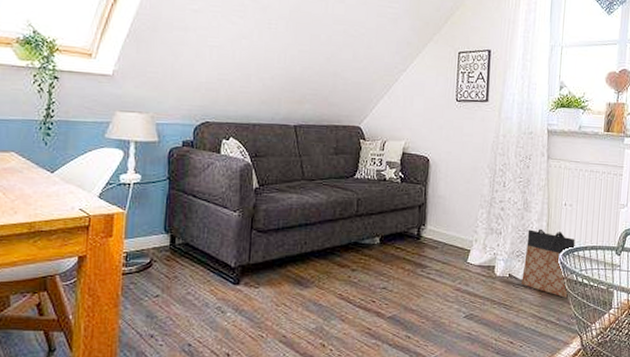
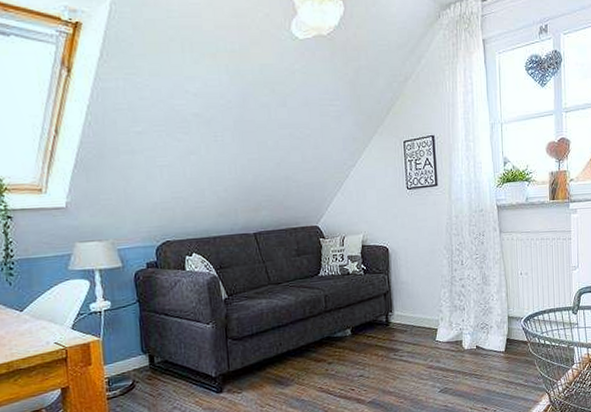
bag: present [521,228,575,298] -> none [488,299,534,361]

